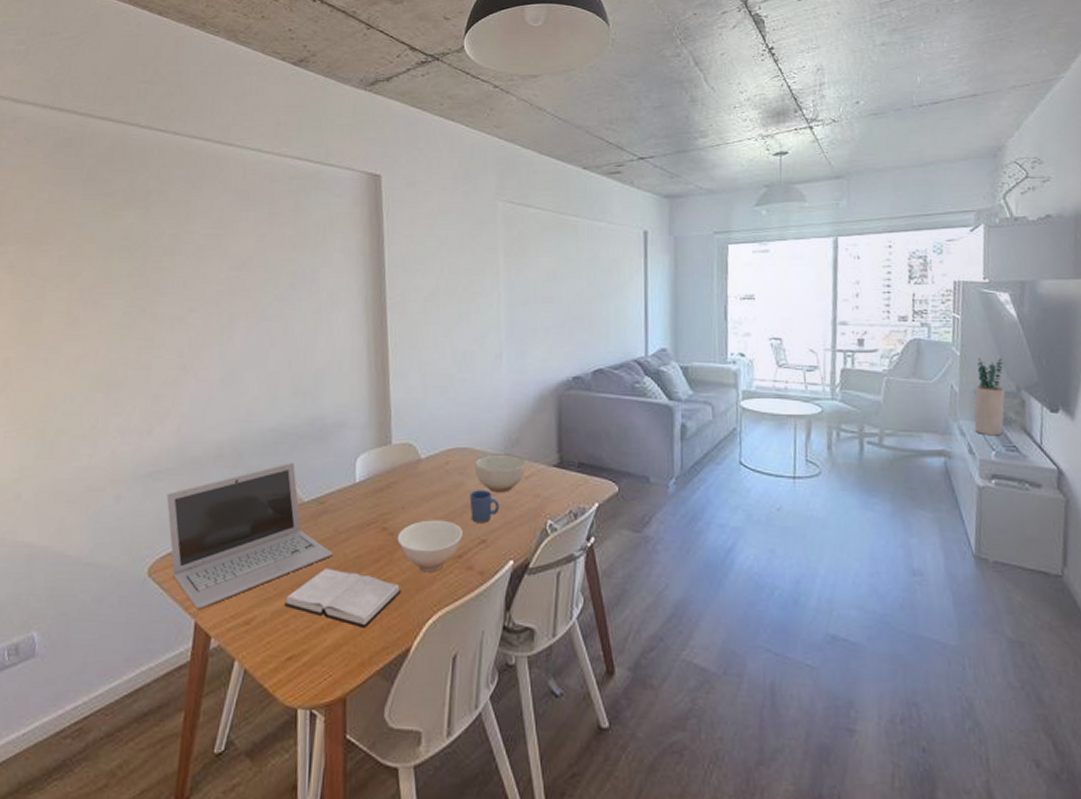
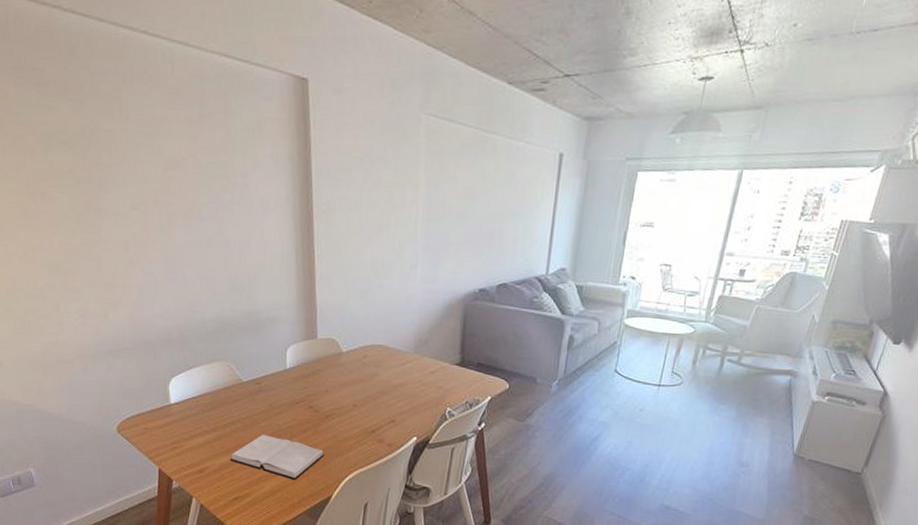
laptop: present [166,462,333,611] -> none [126,348,268,460]
bowl: present [397,520,463,572] -> none [321,402,376,443]
mug: present [469,490,500,524] -> none [382,380,408,408]
bowl: present [475,454,525,492] -> none [388,351,432,384]
vase: present [974,358,1006,436] -> none [822,293,866,361]

